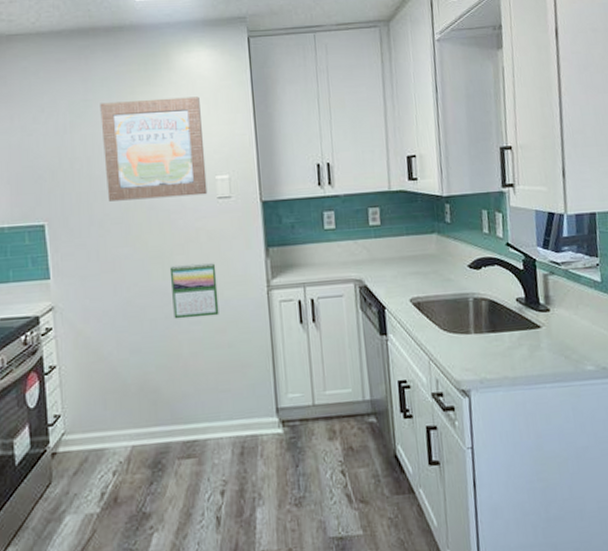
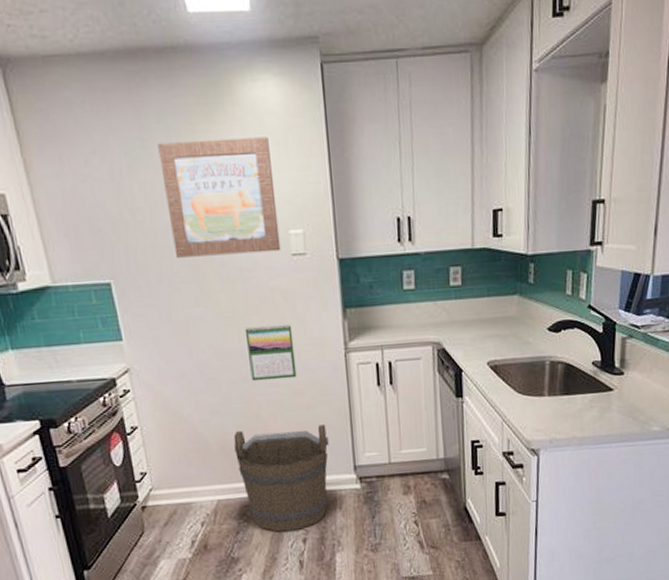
bucket: none [152,364,250,483] -> present [233,424,329,532]

